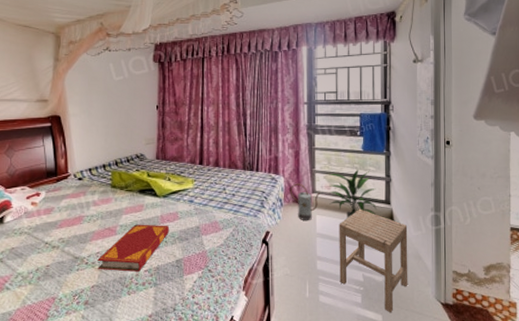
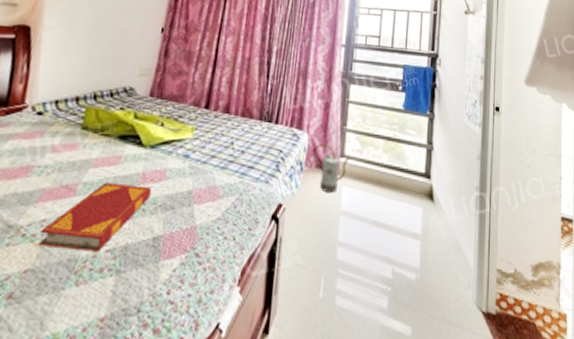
indoor plant: present [328,169,377,218] -> none [359,131,416,193]
stool: present [339,208,408,313] -> none [363,181,449,324]

